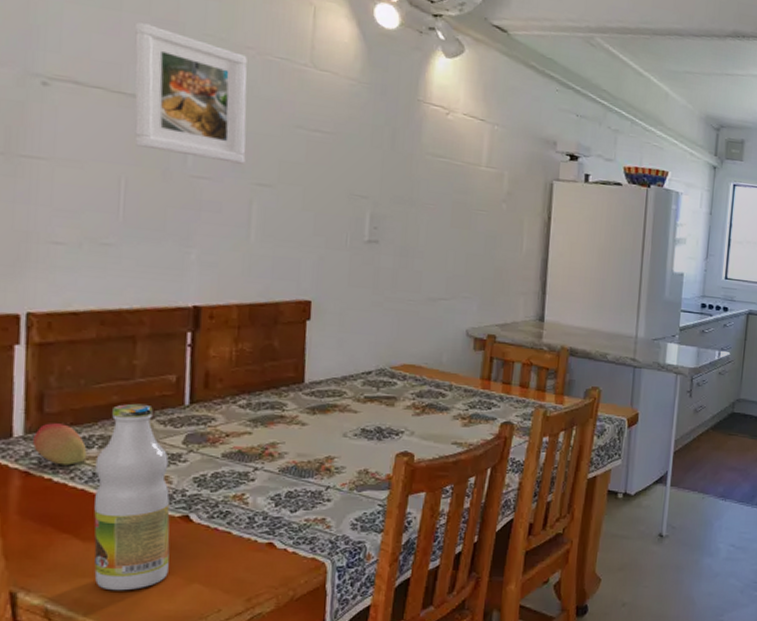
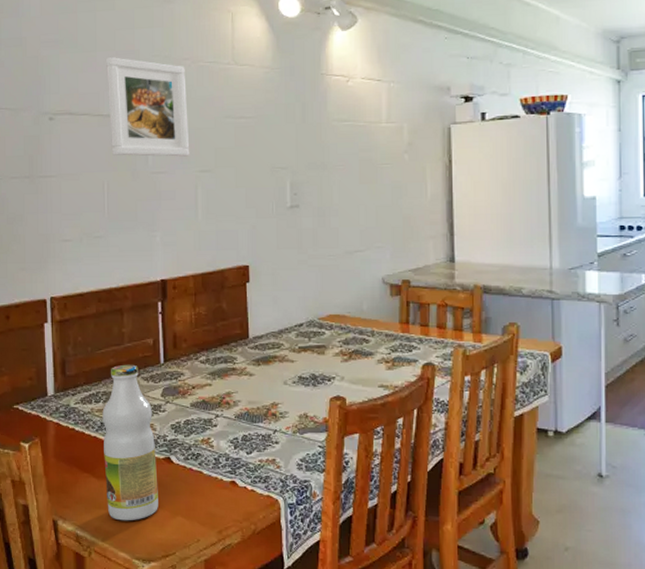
fruit: present [32,423,87,466] -> none [60,383,96,417]

